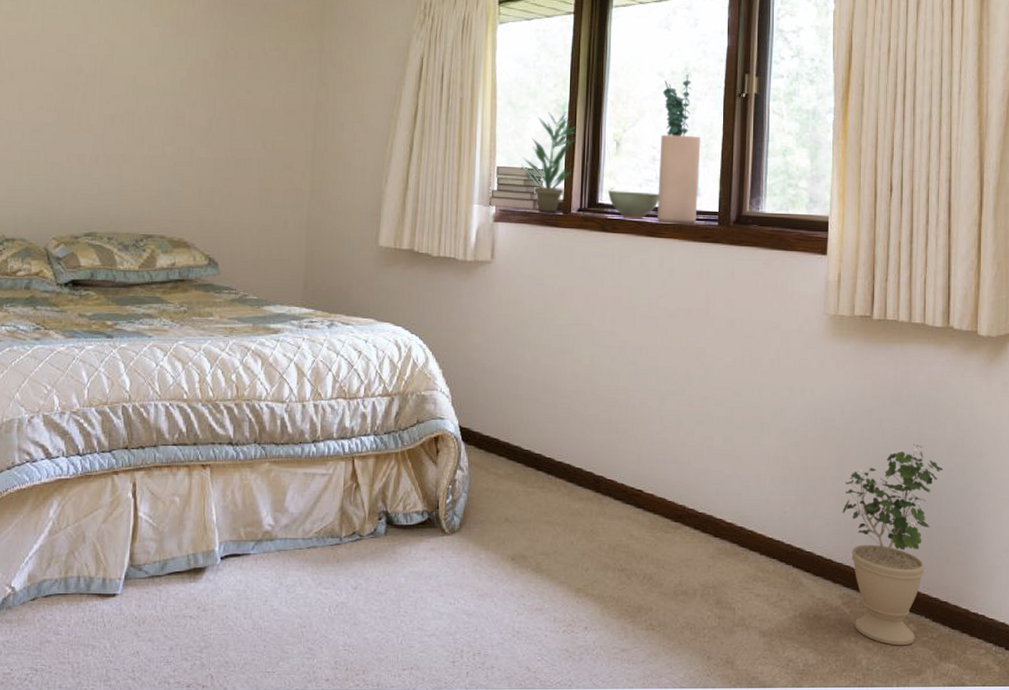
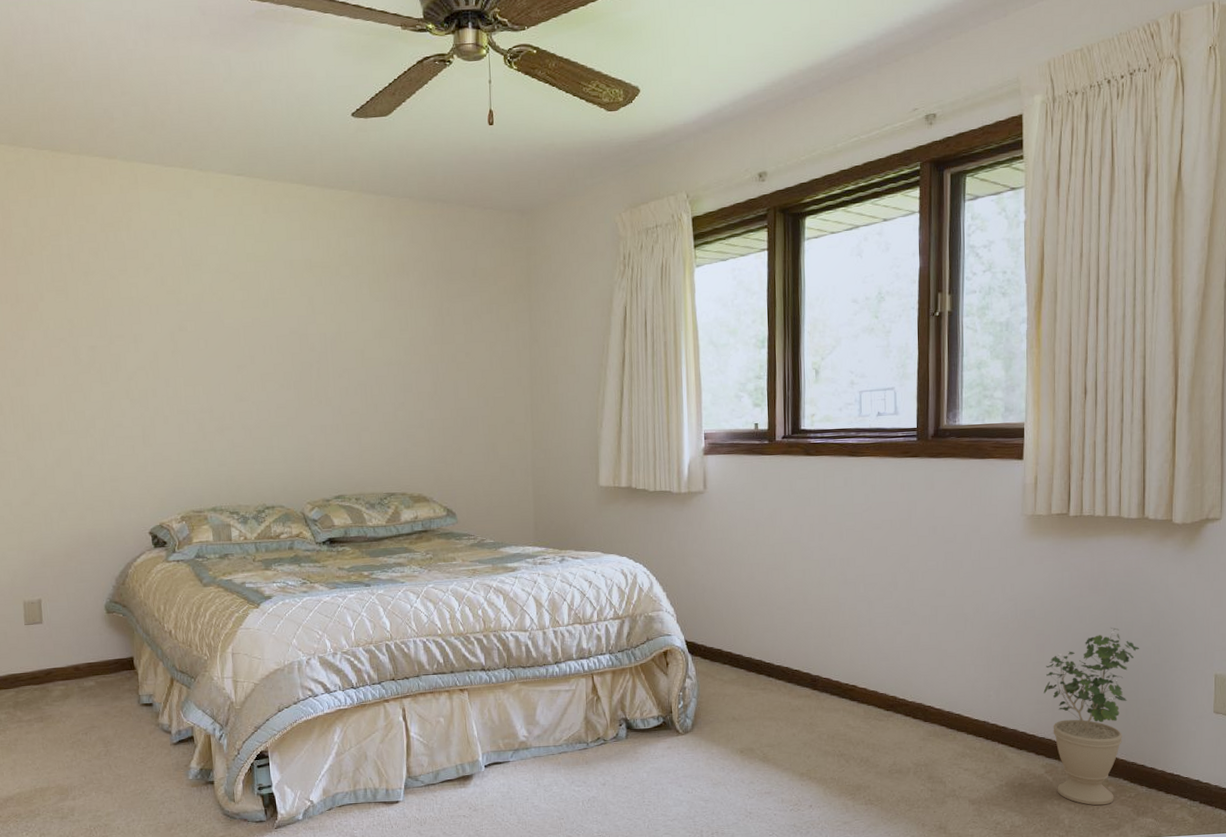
books: present [489,165,545,210] -> none [698,401,750,441]
potted plant: present [522,111,577,216] -> none [726,346,777,445]
bowl: present [608,191,659,219] -> none [810,415,859,442]
vase: present [657,75,701,224] -> none [857,299,897,443]

